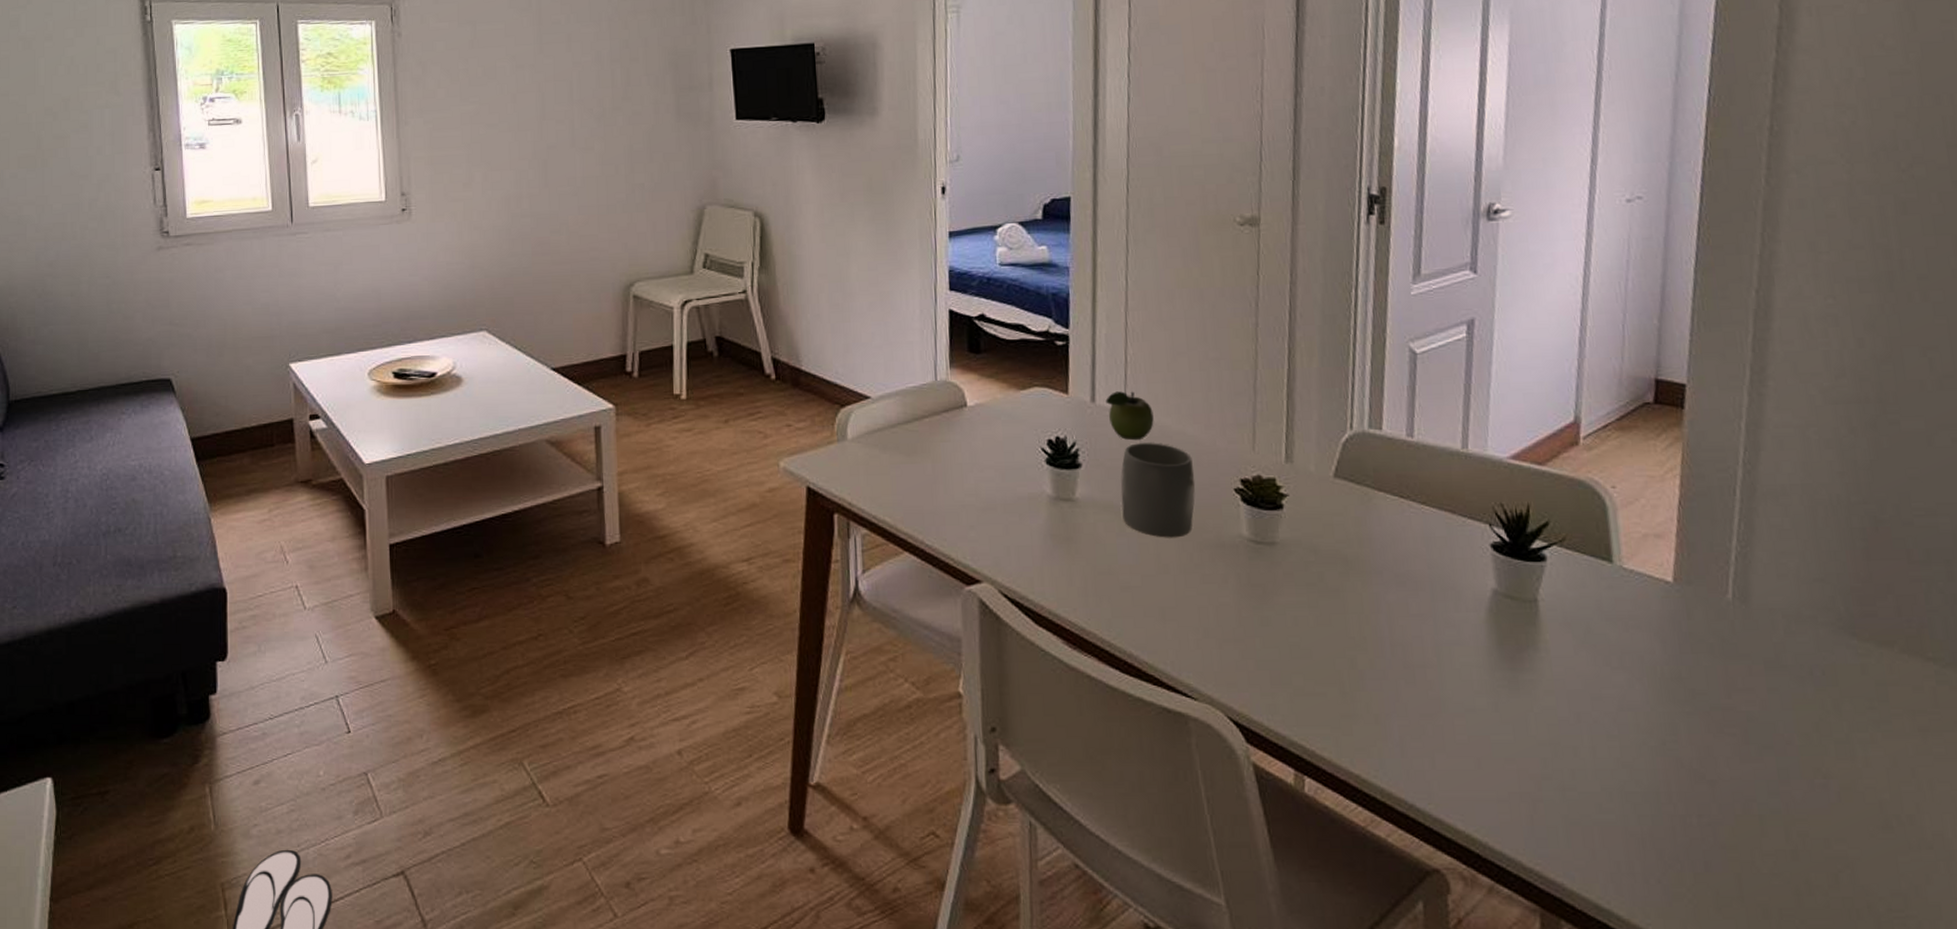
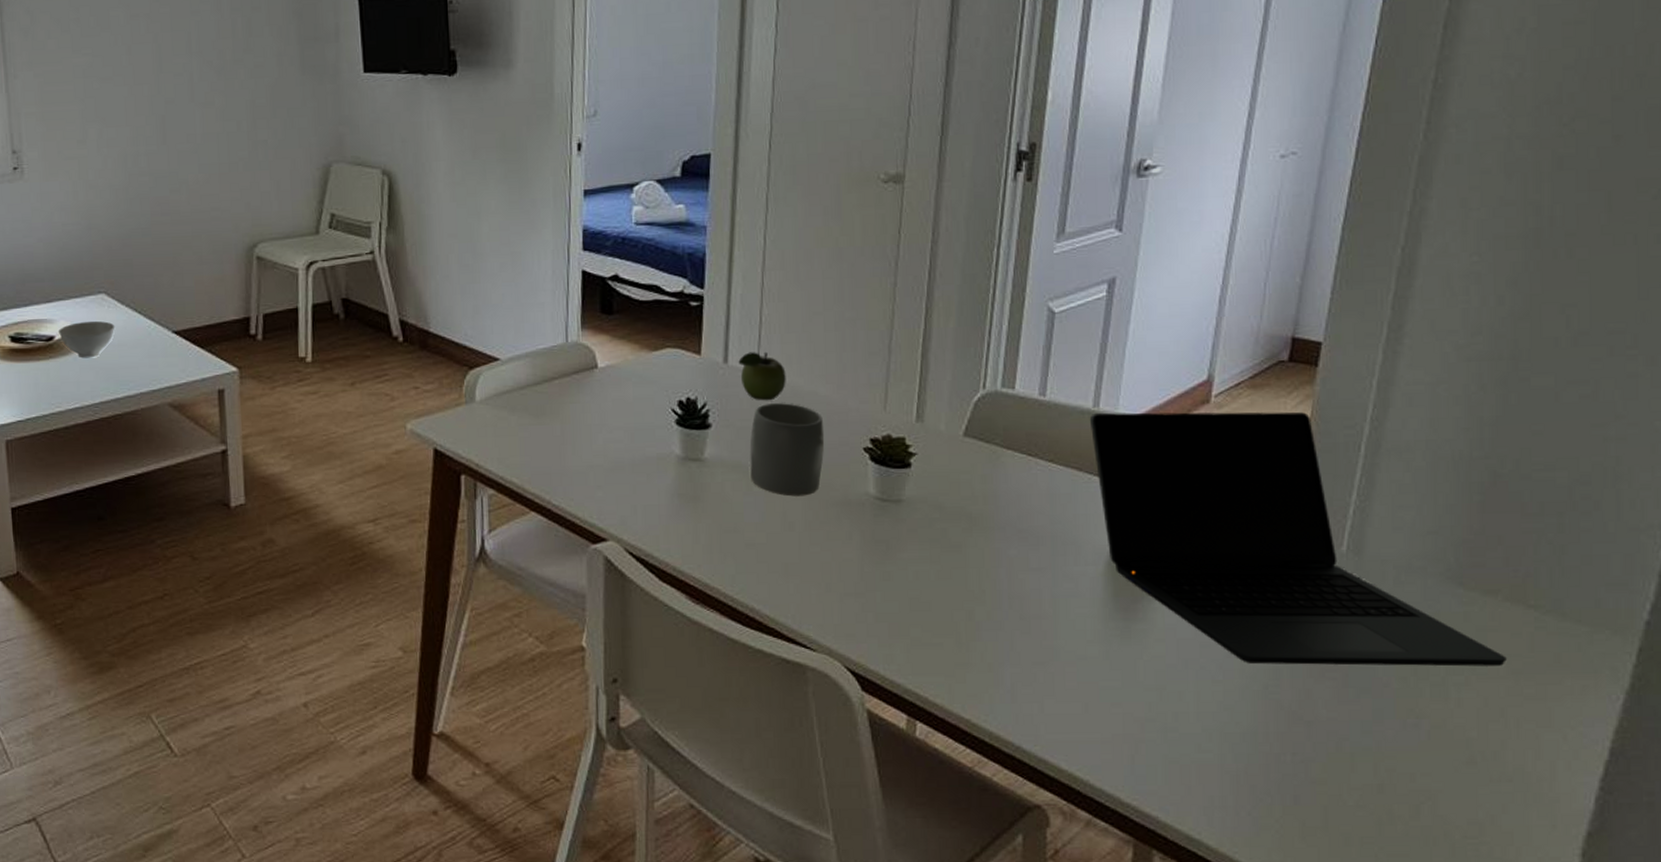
bowl: none [441,357,496,395] -> present [59,320,115,359]
laptop: none [1459,454,1911,723] -> present [1089,411,1507,667]

